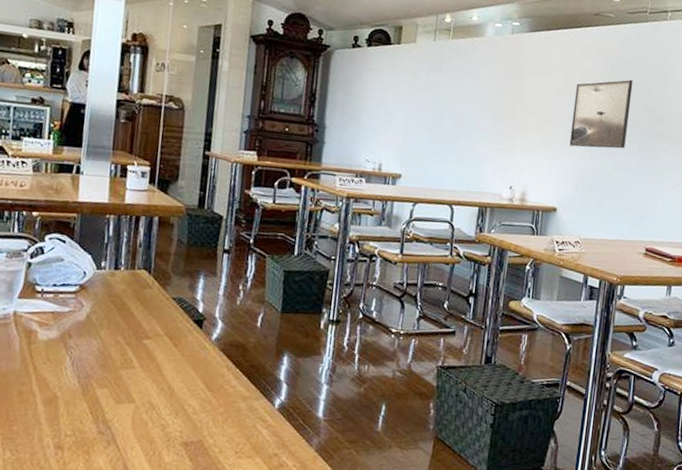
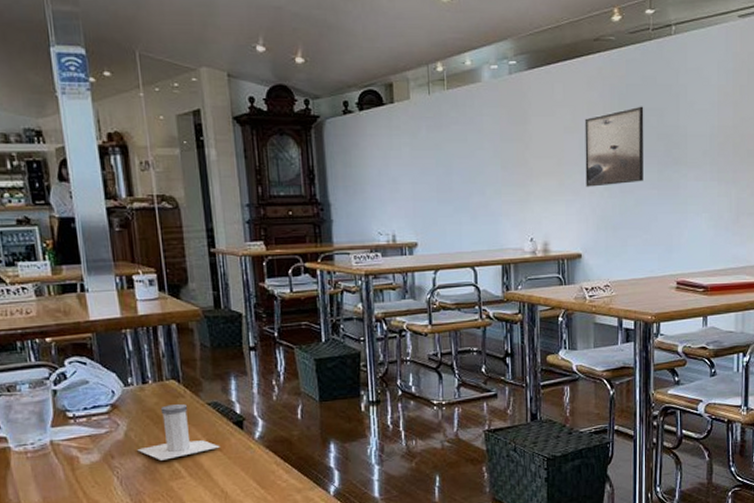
salt shaker: none [95,293,176,348] -> present [137,404,220,460]

